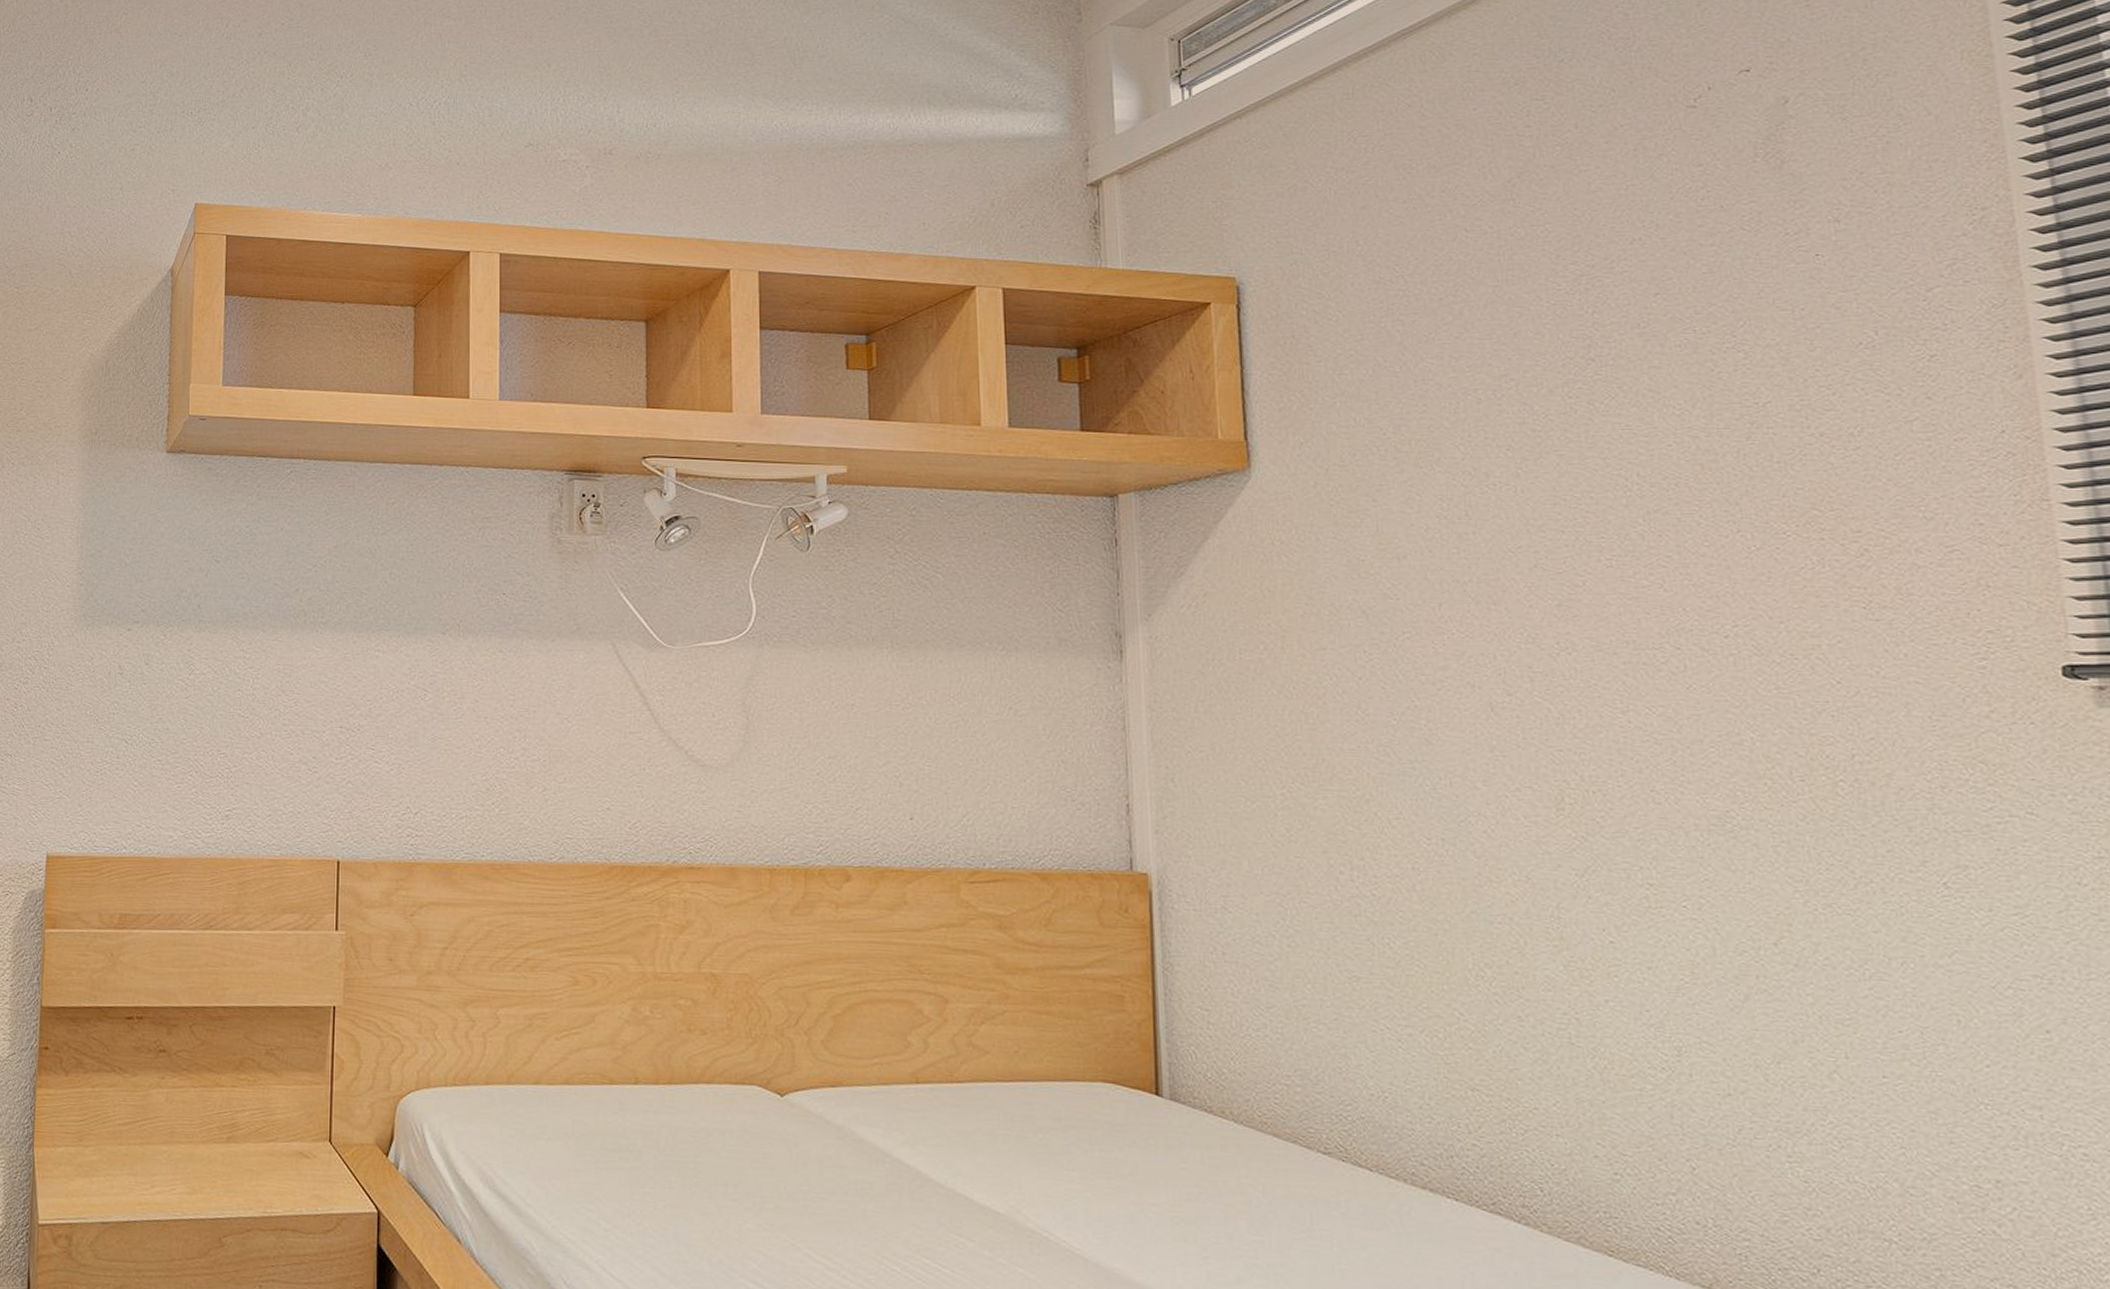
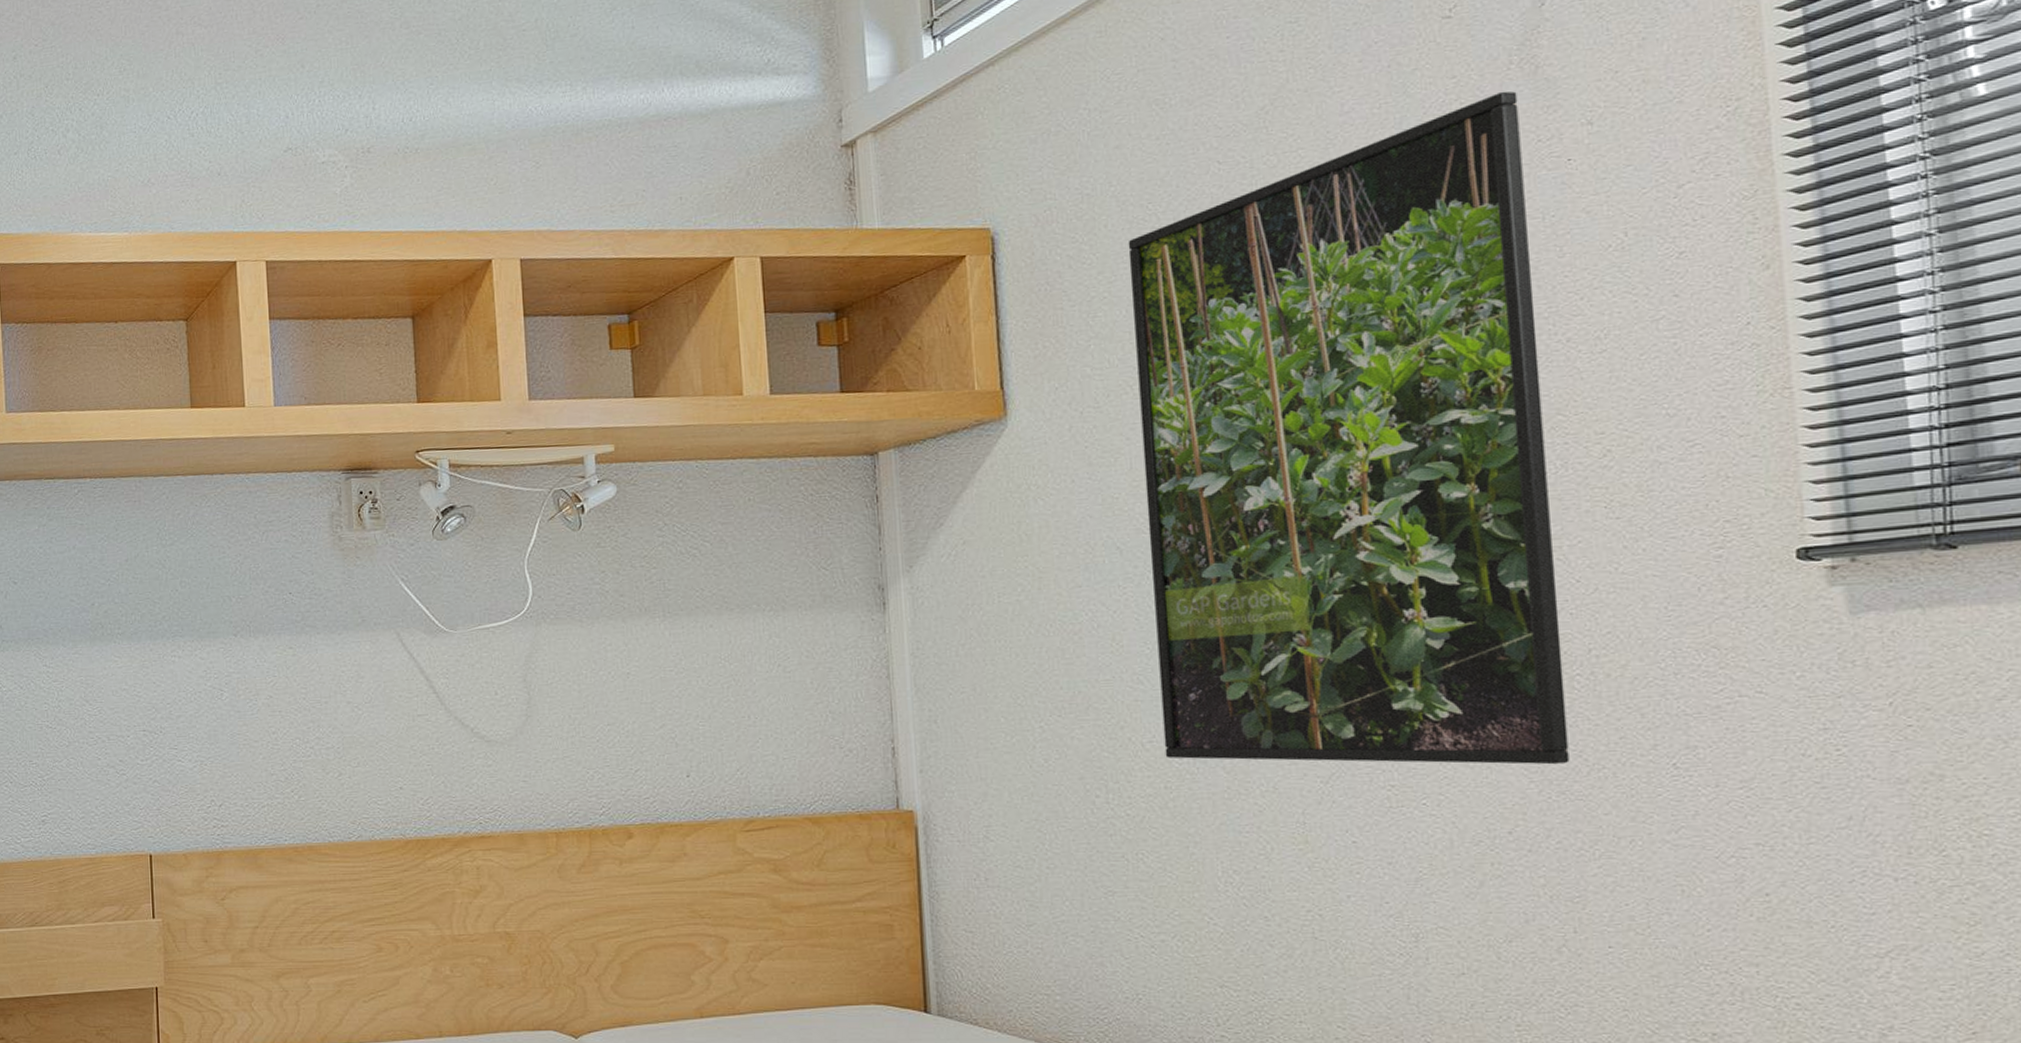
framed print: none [1374,183,1836,875] -> present [1128,91,1570,765]

